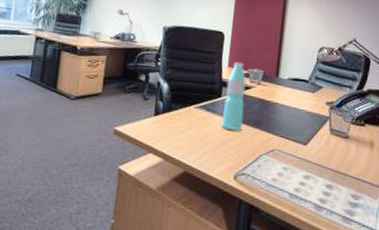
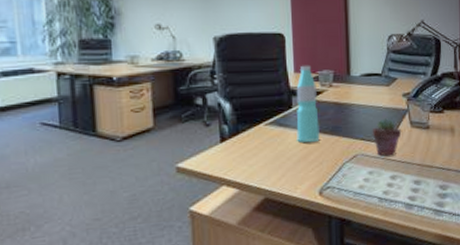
potted succulent: none [291,121,321,157] -> present [372,118,402,156]

